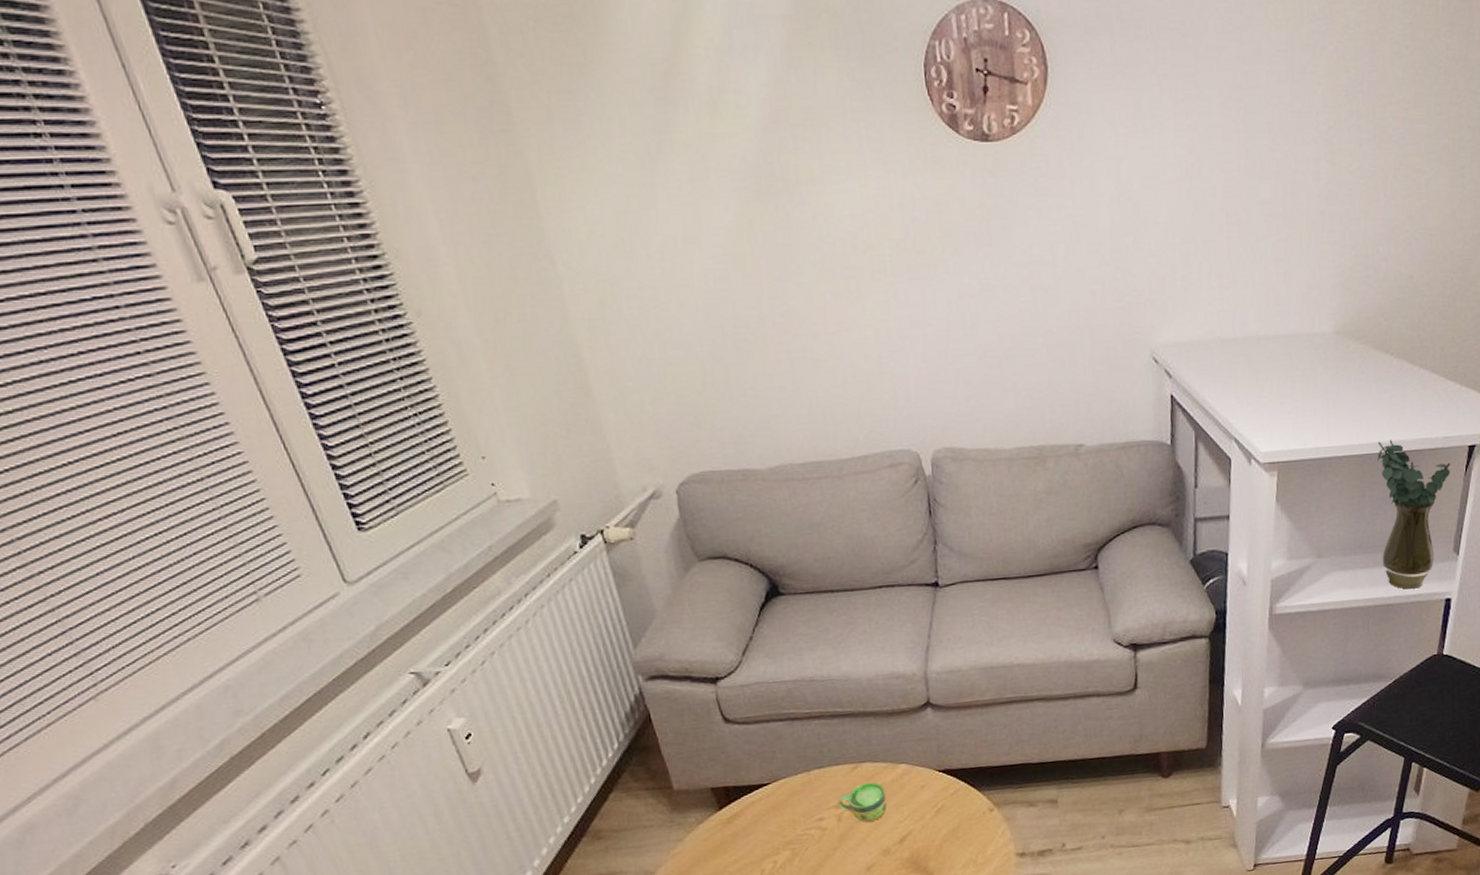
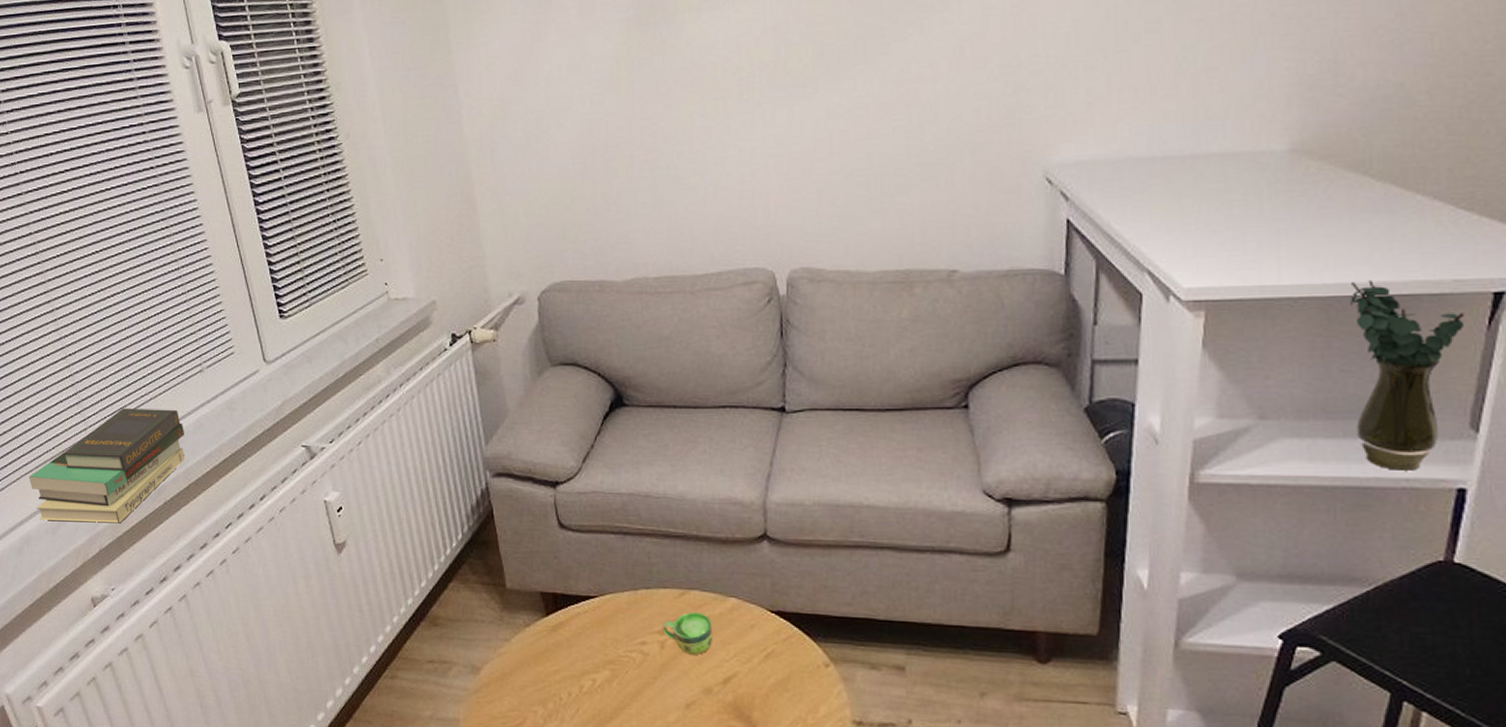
books: none [15,649,251,803] -> present [28,408,185,524]

